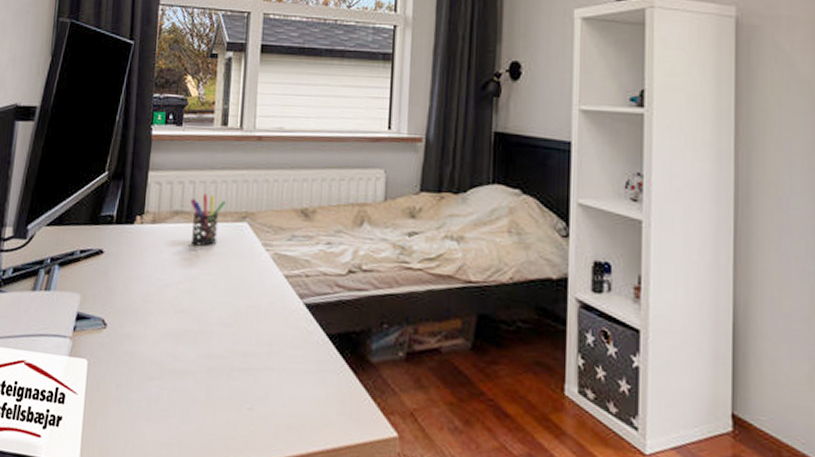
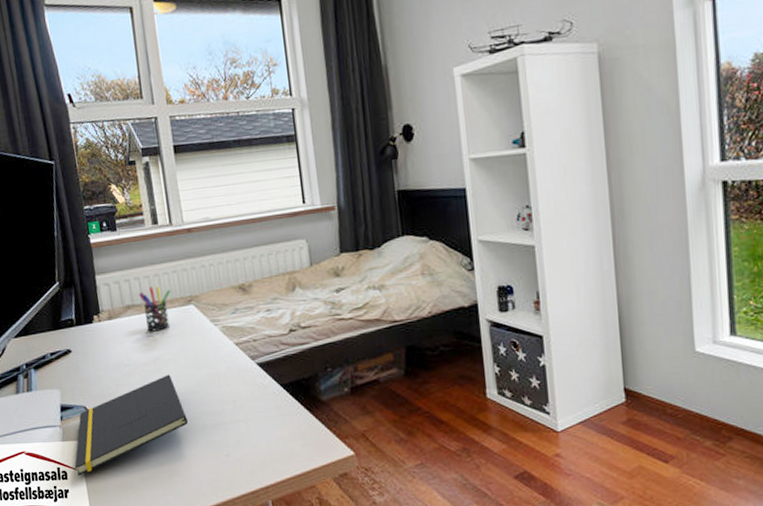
notepad: none [75,298,214,402] -> present [74,374,188,475]

